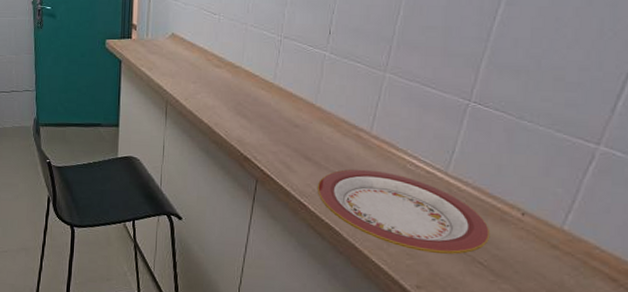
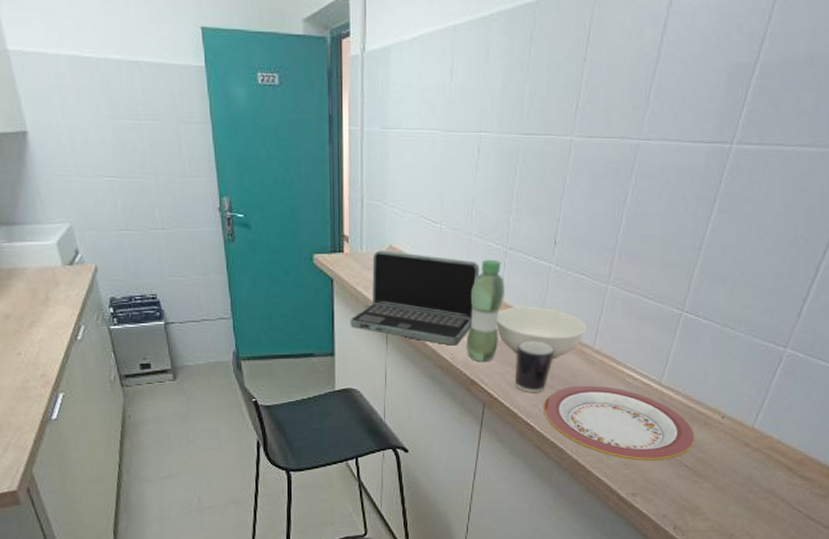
laptop: none [134,37,255,124] -> present [350,250,480,346]
water bottle: none [240,46,279,140] -> present [466,259,505,361]
bowl: none [270,90,364,142] -> present [496,307,588,360]
mug: none [287,122,330,173] -> present [514,340,555,392]

